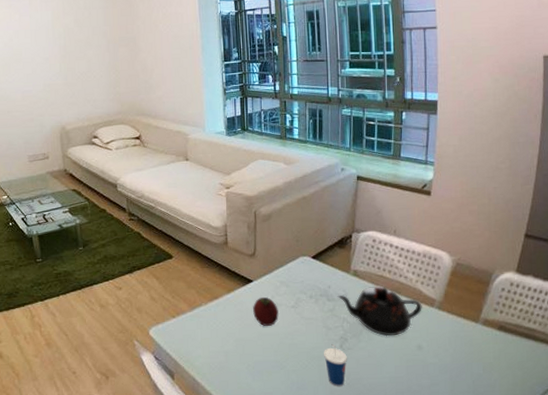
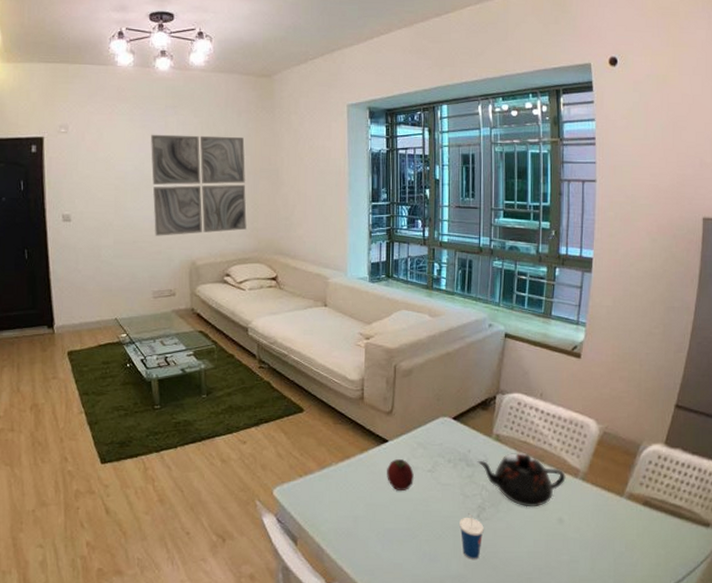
wall art: none [17,9,110,105] -> present [151,134,247,236]

